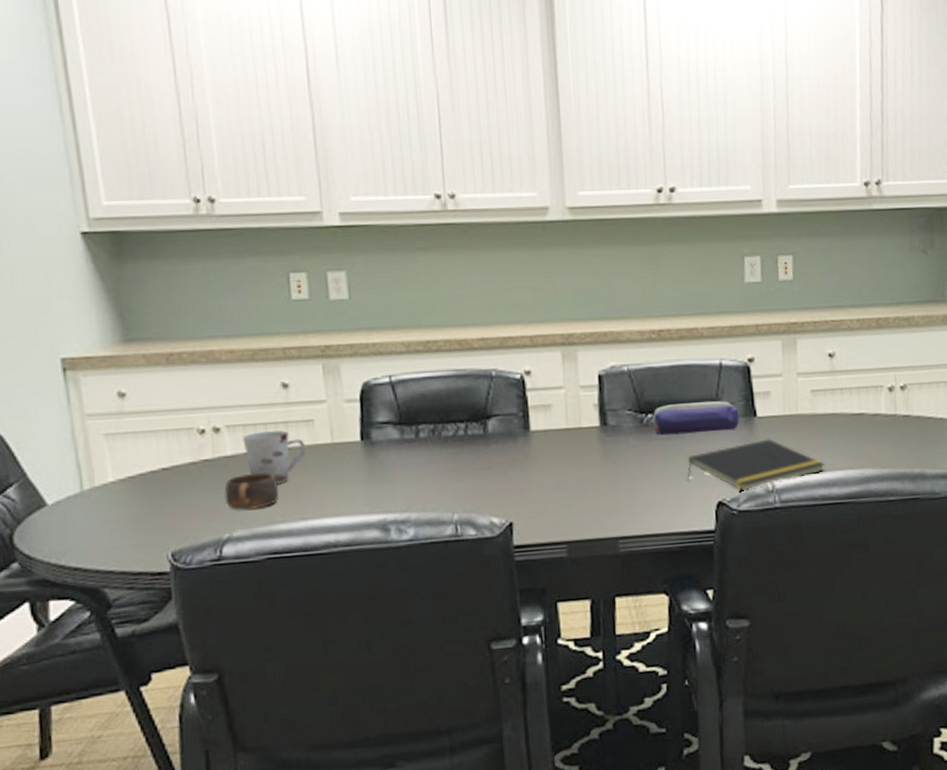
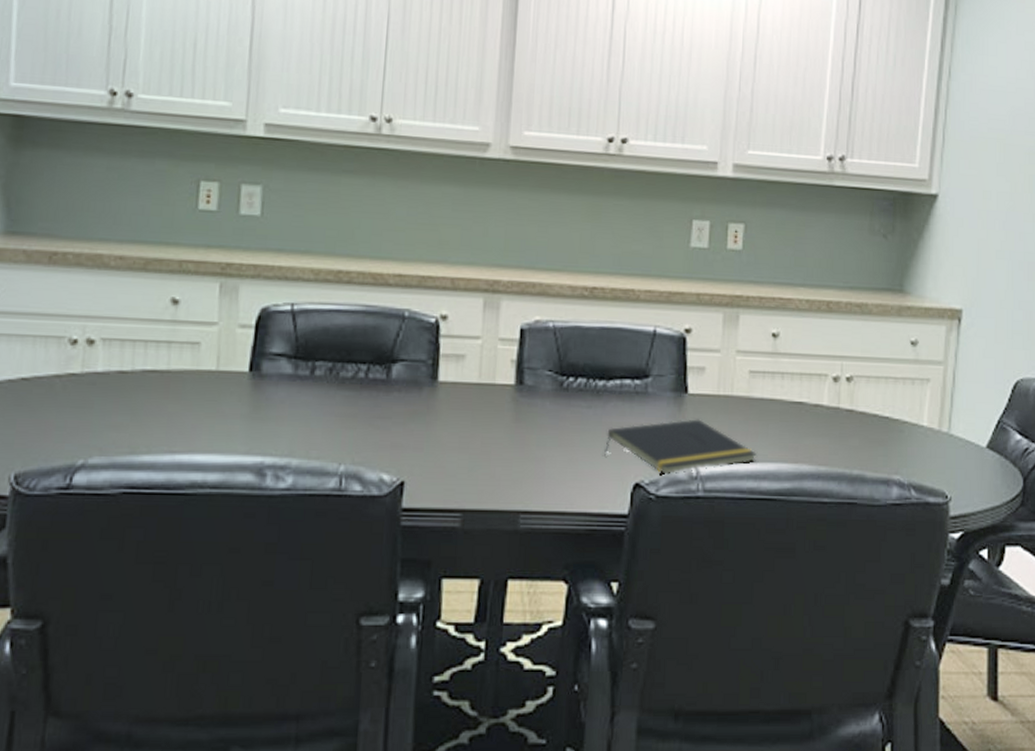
cup: present [224,473,280,510] -> none [86,395,149,435]
cup: present [242,430,306,484] -> none [117,349,187,410]
pencil case: present [652,400,740,436] -> none [573,369,670,406]

